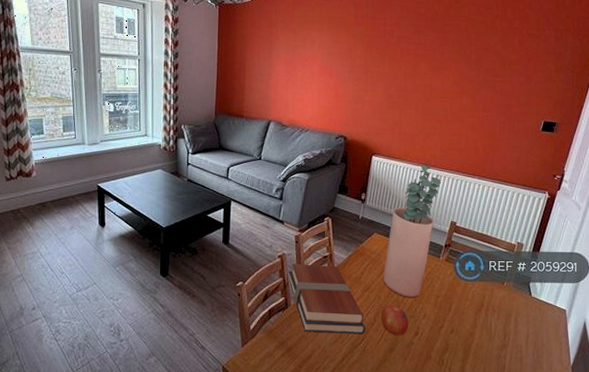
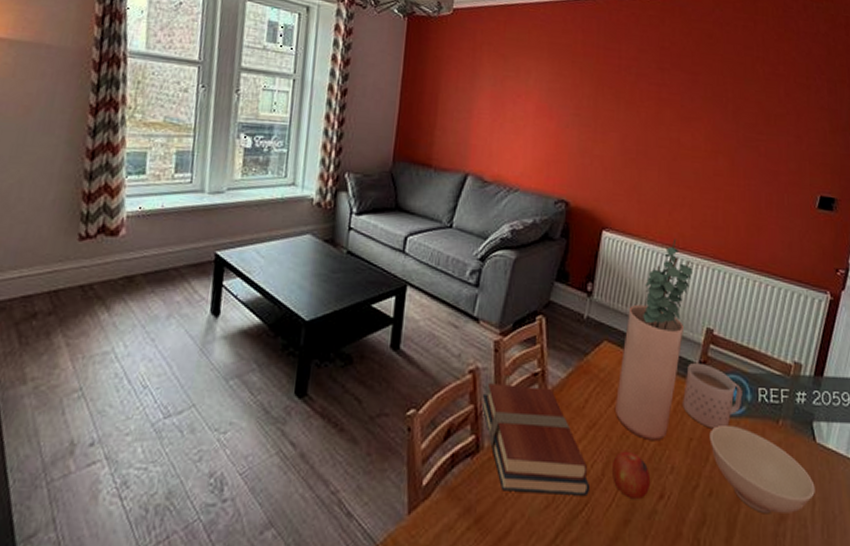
mug: none [433,245,477,289] -> present [683,362,743,429]
bowl: none [452,287,529,344] -> present [709,426,815,514]

